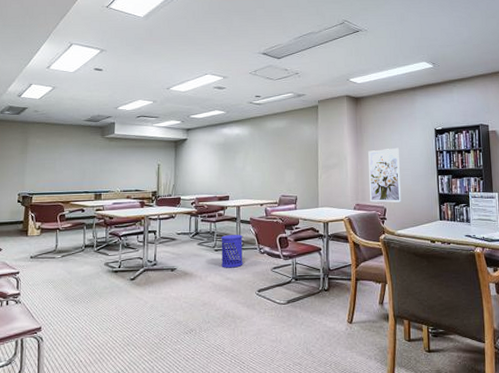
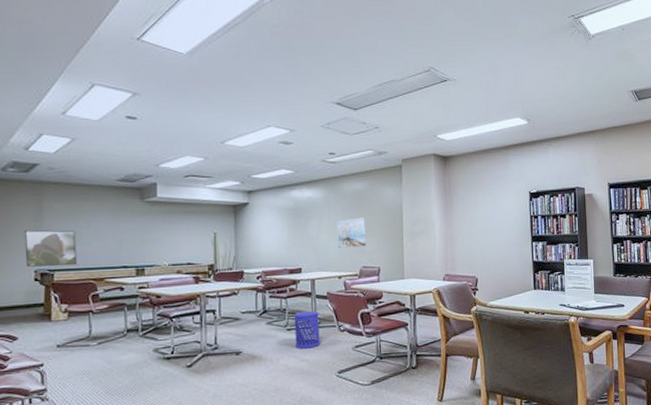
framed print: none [12,160,51,191] -> present [25,229,78,267]
wall art: none [260,151,285,179] -> present [337,217,366,248]
wall art: present [368,147,401,203] -> none [458,212,494,272]

